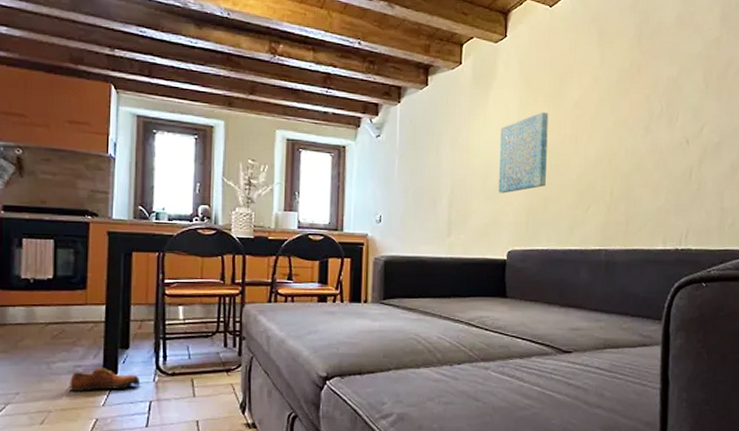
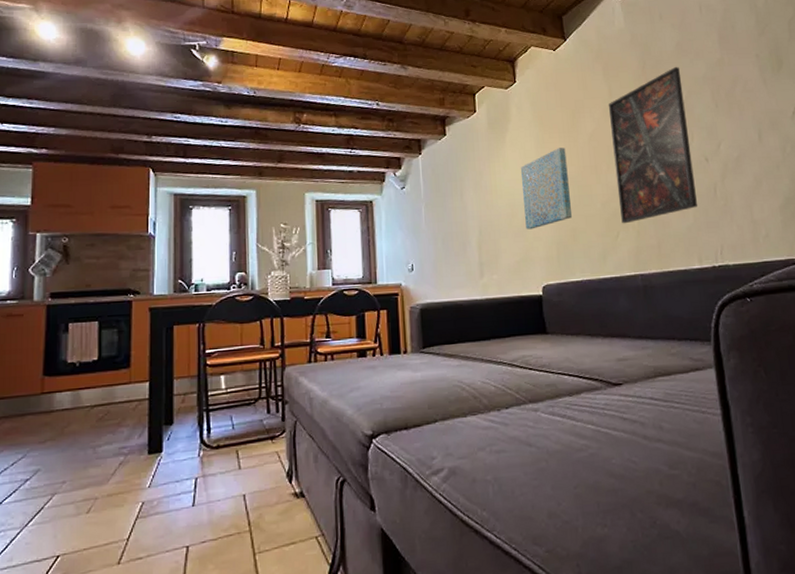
shoe: present [70,368,140,391] -> none [115,446,185,475]
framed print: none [594,40,676,198] -> present [608,67,697,224]

